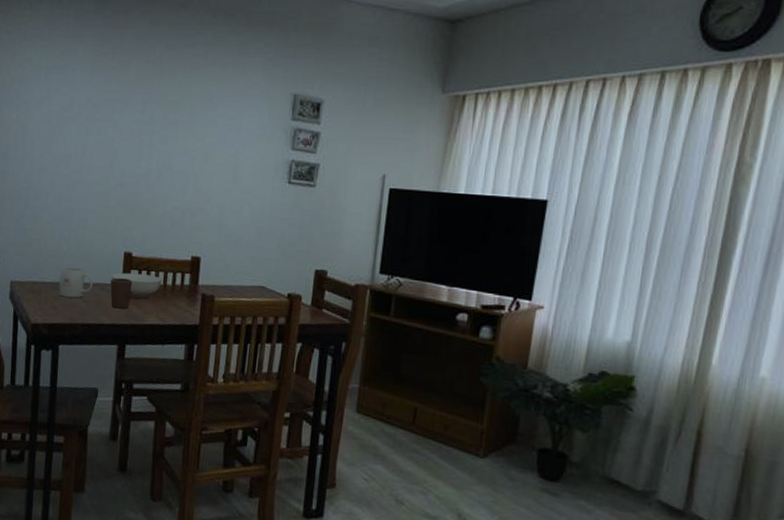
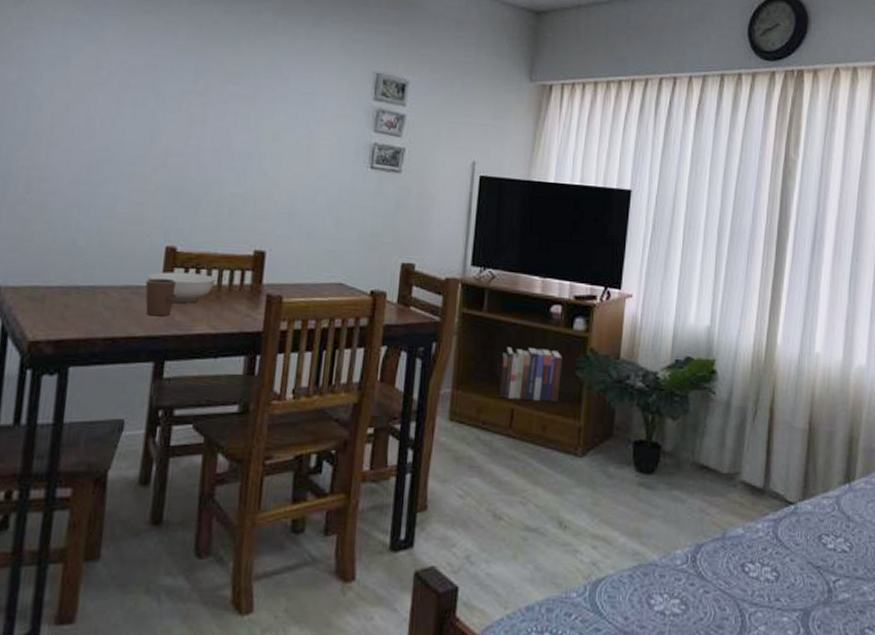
mug: present [58,266,93,298] -> none [71,265,122,306]
books: none [402,350,467,405] -> present [497,347,562,402]

